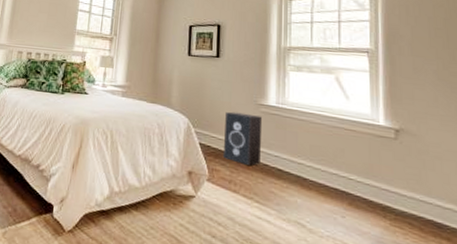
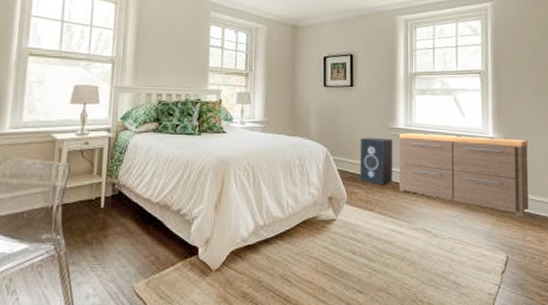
dresser: none [269,110,433,225] -> present [399,133,529,217]

